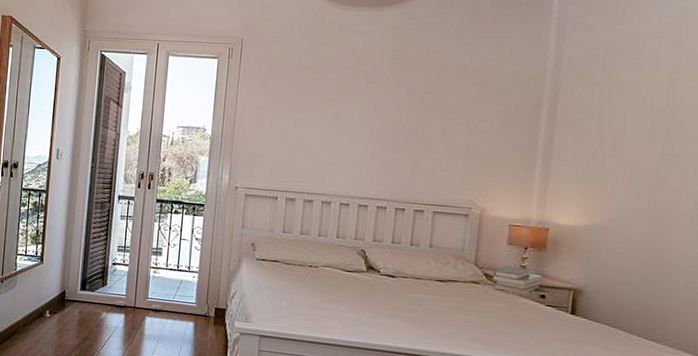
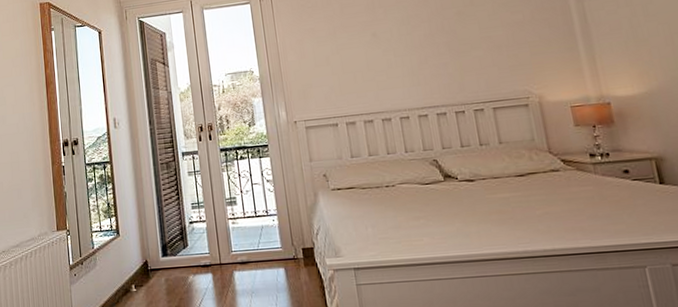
books: present [492,266,543,295] -> none [569,146,621,174]

